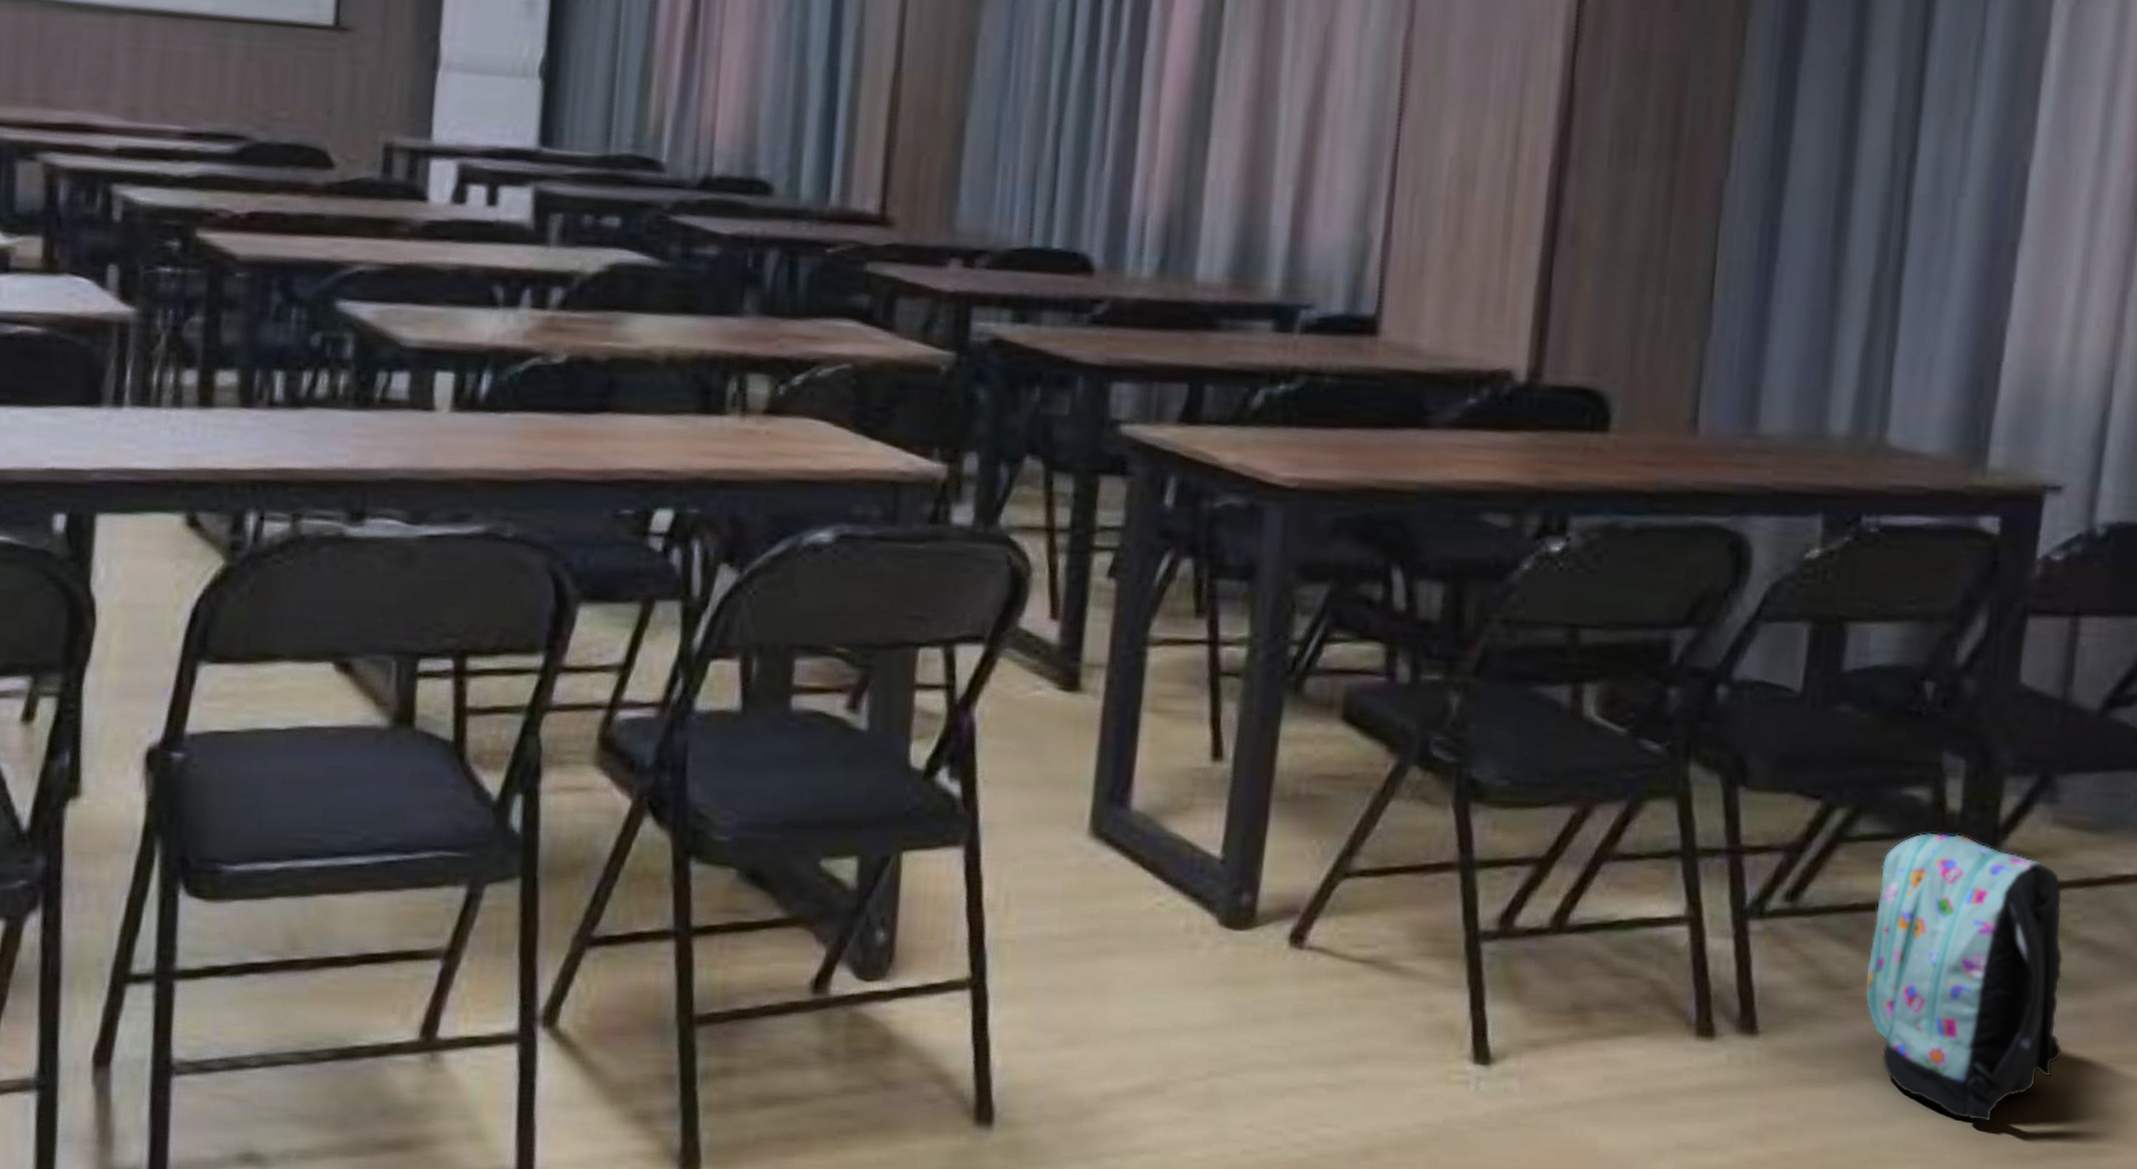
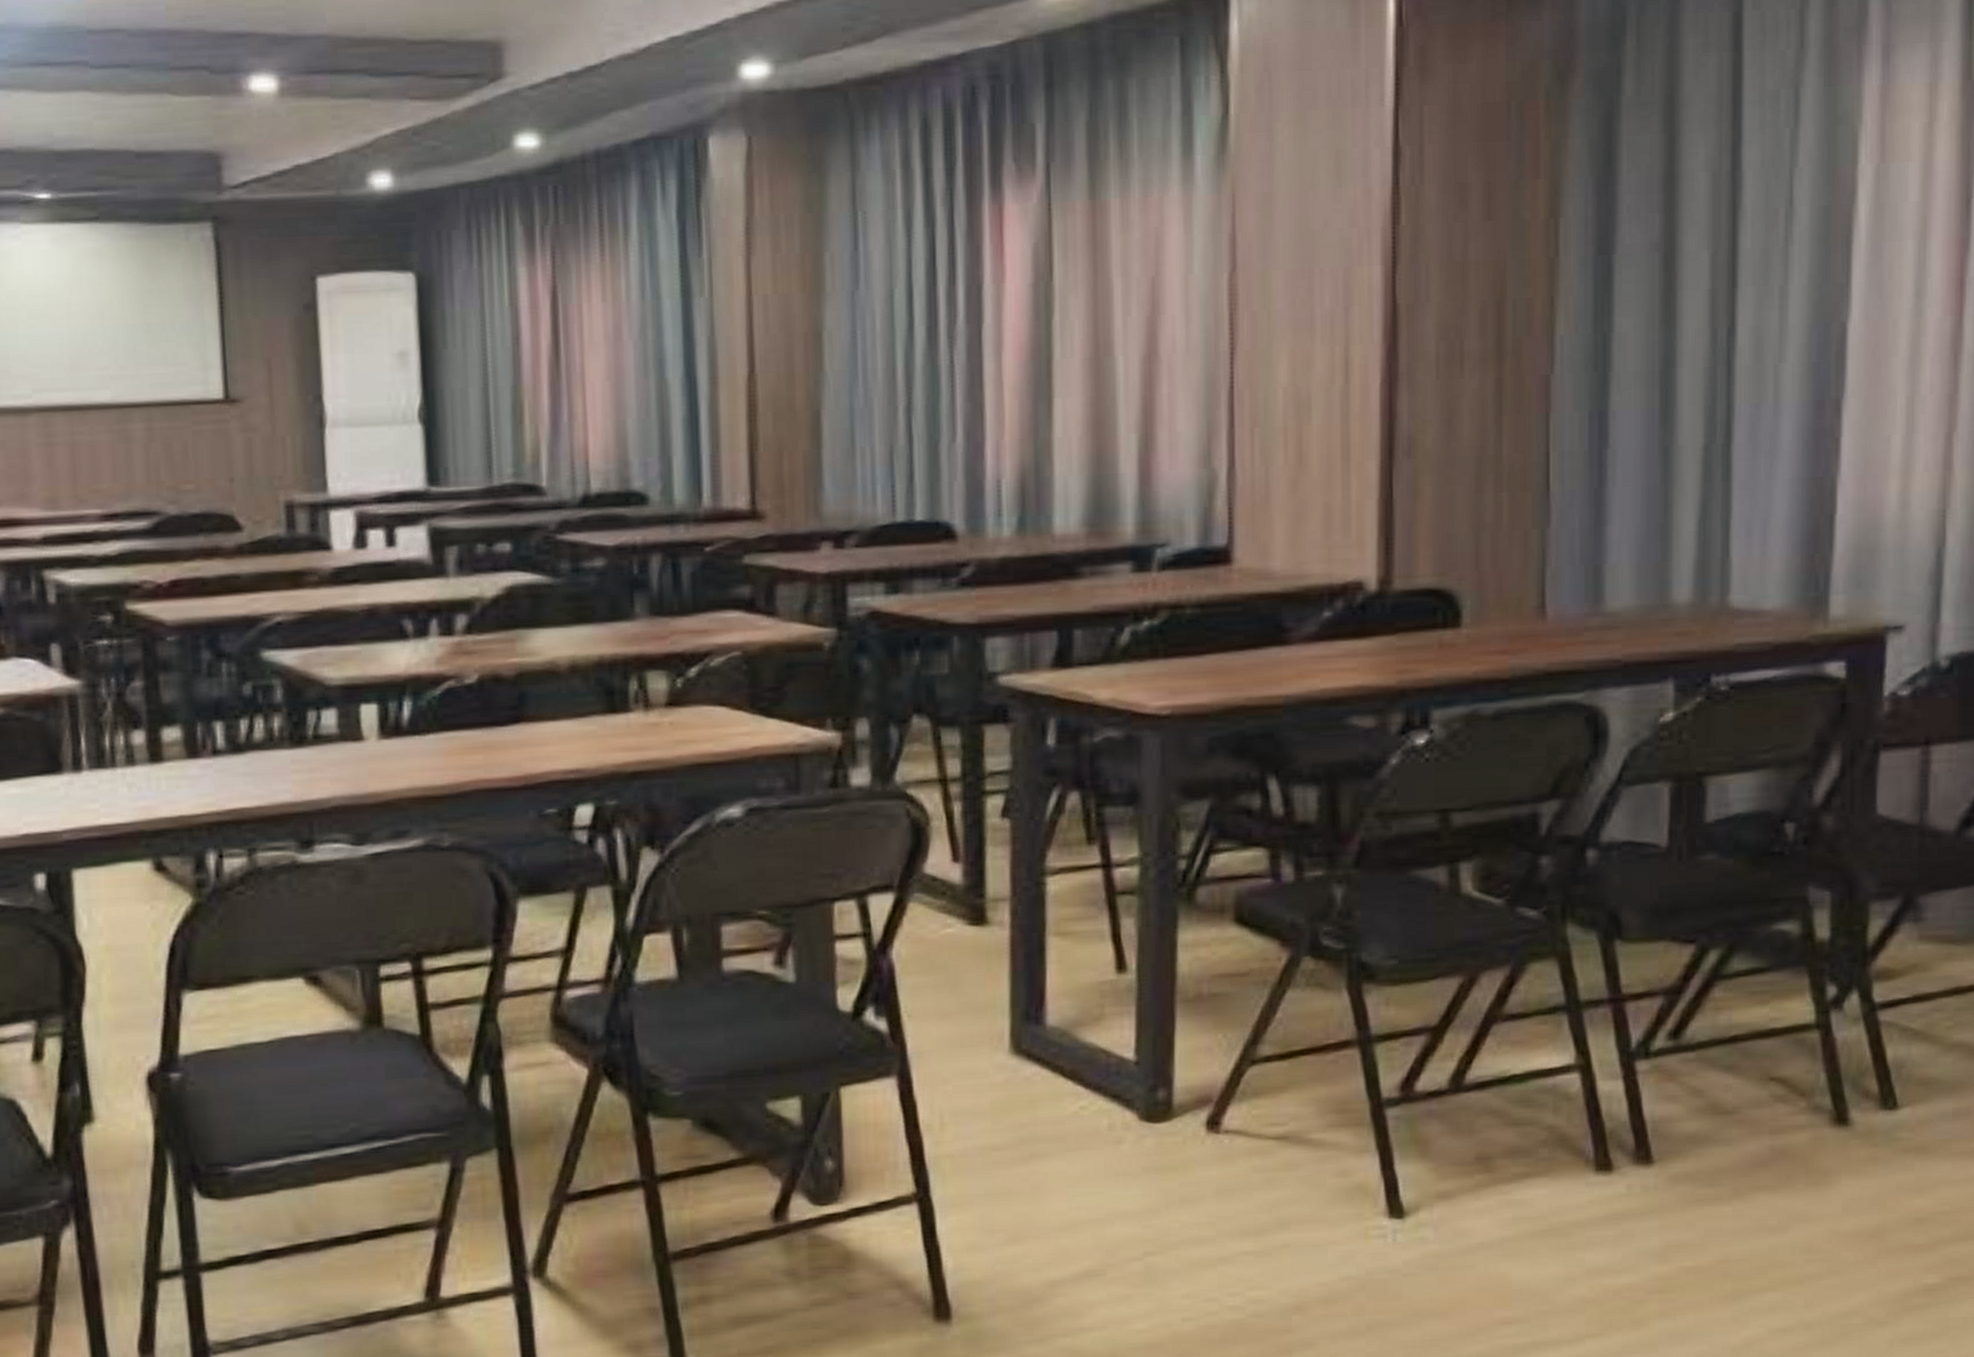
backpack: present [1865,832,2063,1122] -> none [1752,960,1945,1220]

